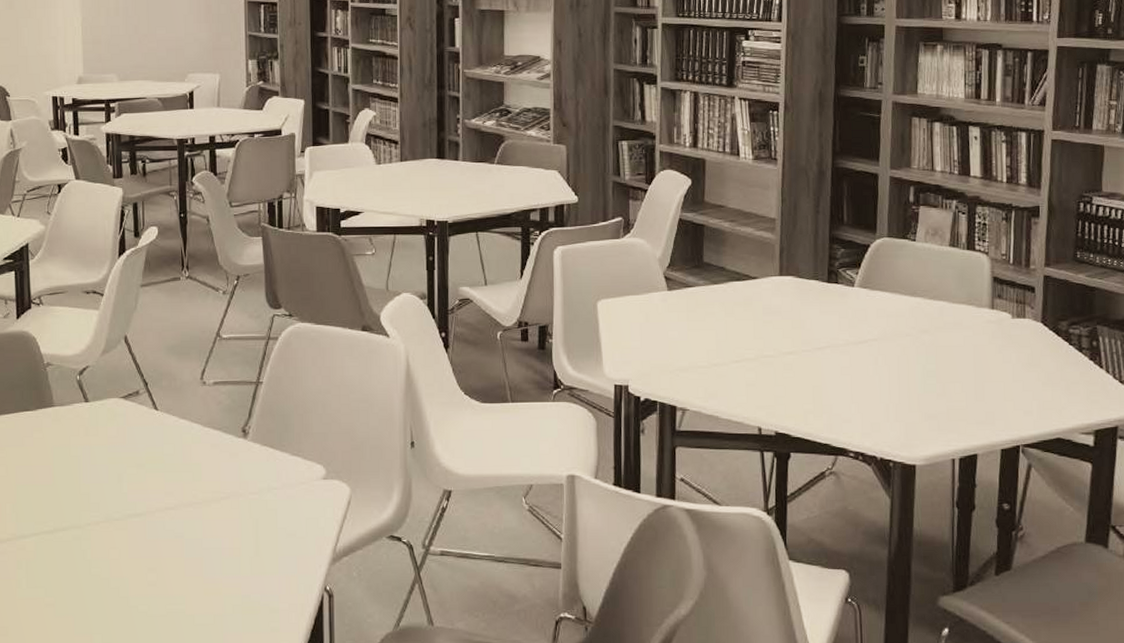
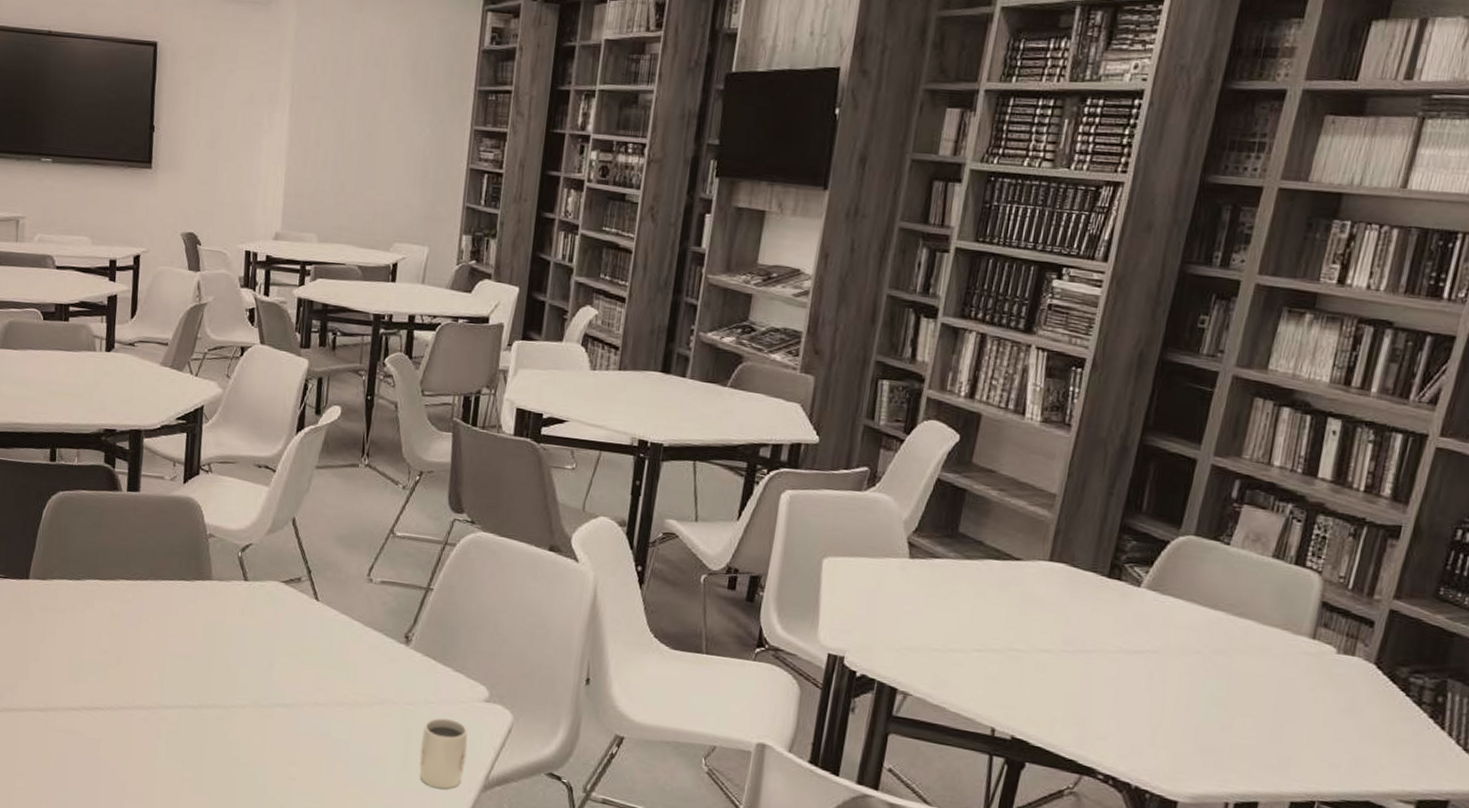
mug: none [269,501,313,569] -> present [419,718,468,790]

